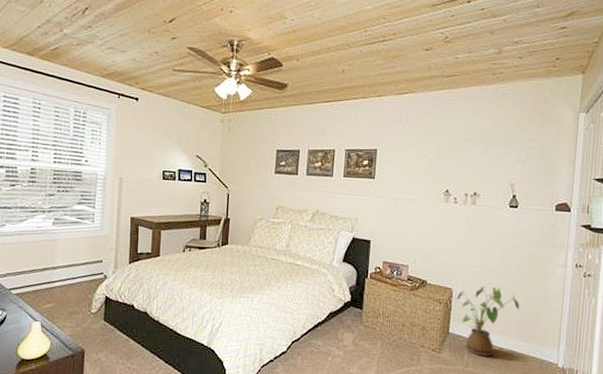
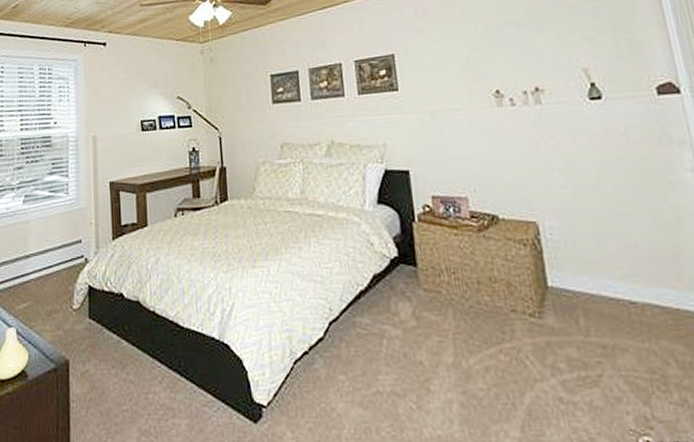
house plant: present [456,286,520,357] -> none [546,212,646,317]

